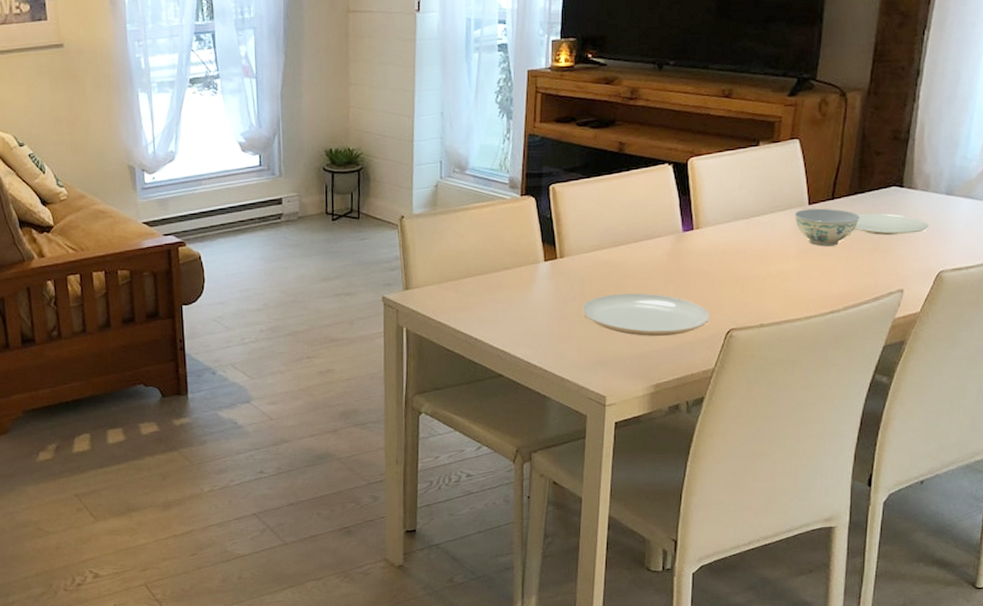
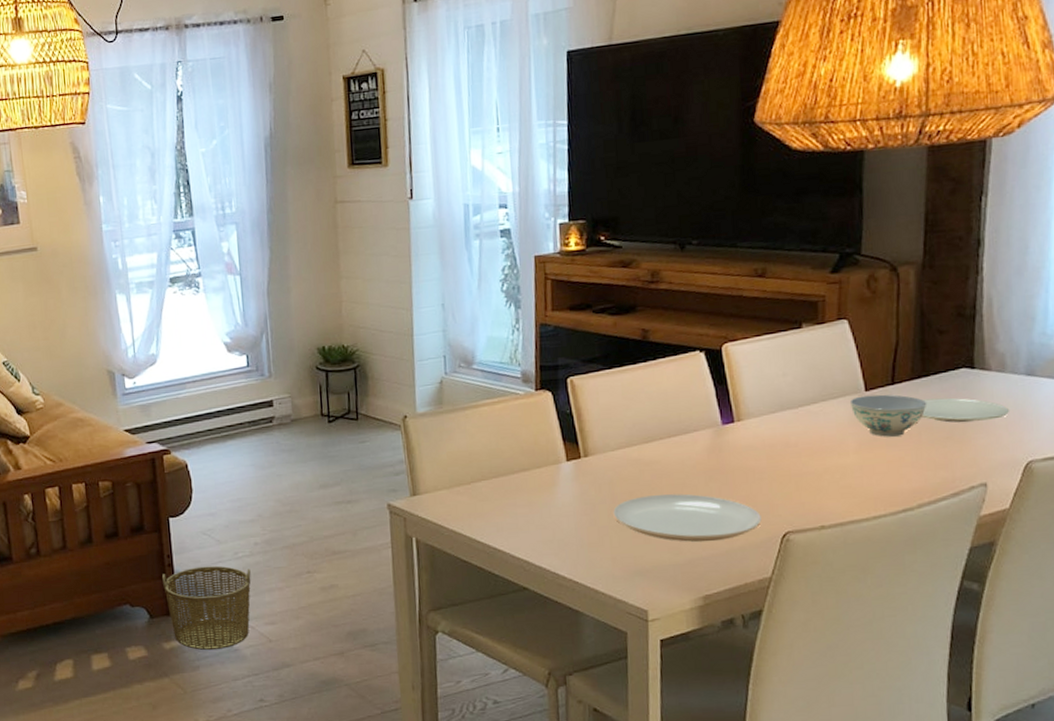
basket: none [174,350,256,426] -> present [162,565,251,650]

